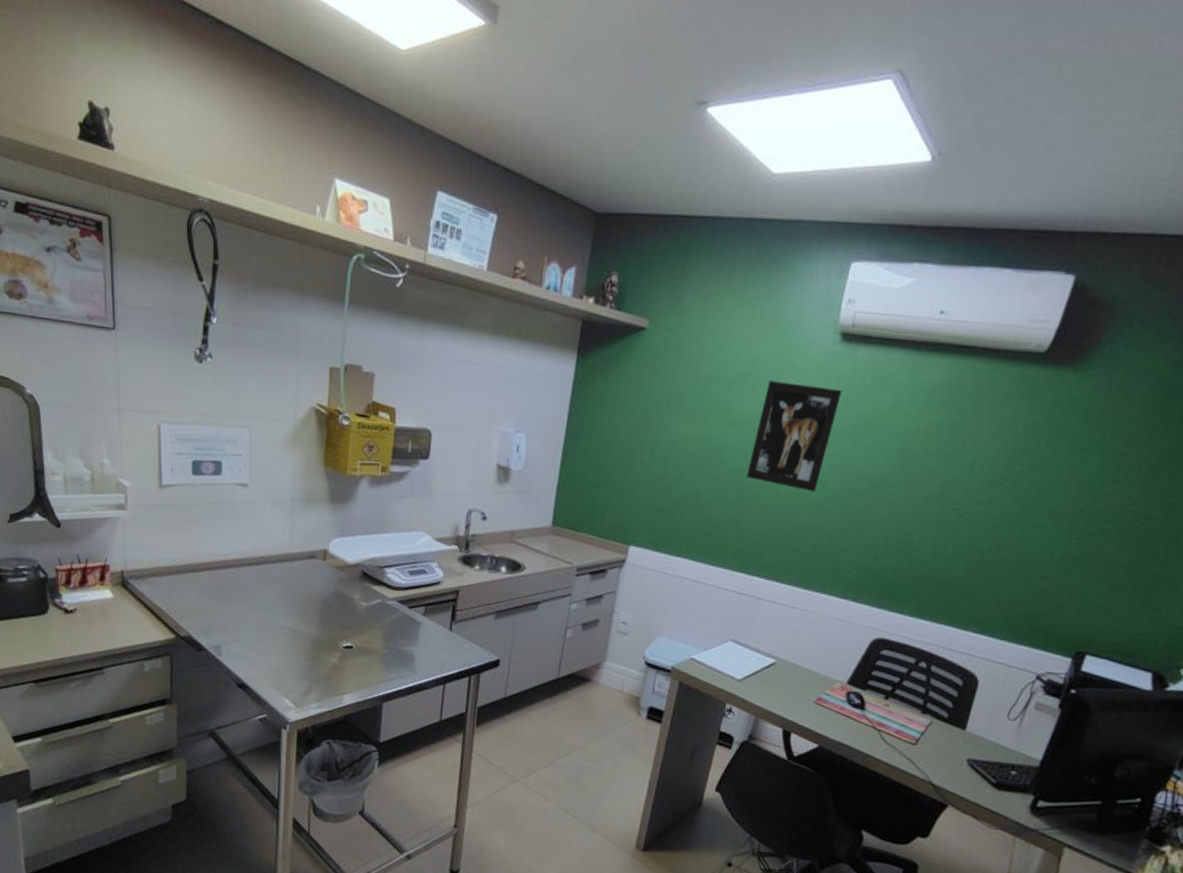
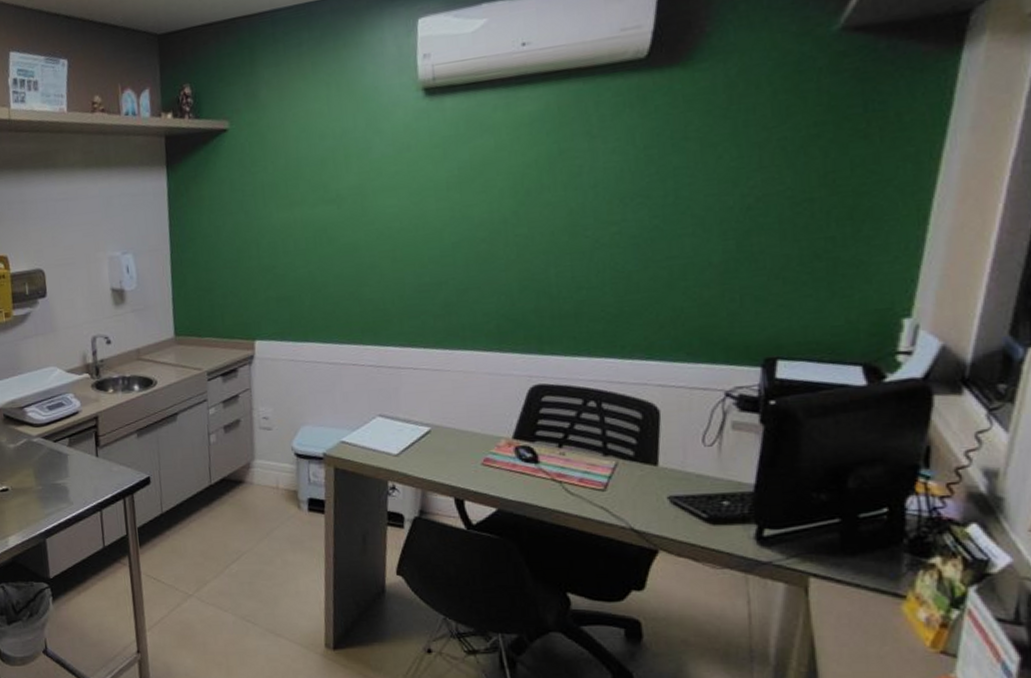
wall art: present [746,381,842,491] -> none [357,143,438,251]

